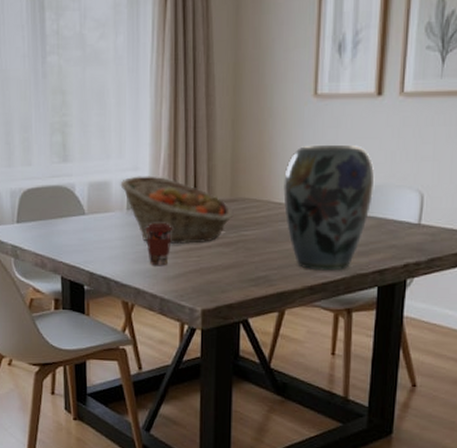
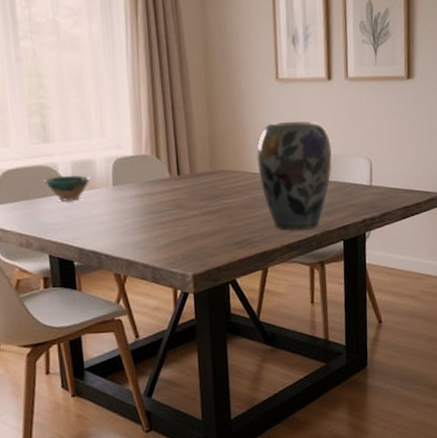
bowl: none [61,196,106,223] -> present [44,175,91,201]
fruit basket: present [120,176,233,245] -> none [104,153,214,216]
coffee cup: present [145,223,173,266] -> none [132,196,160,237]

